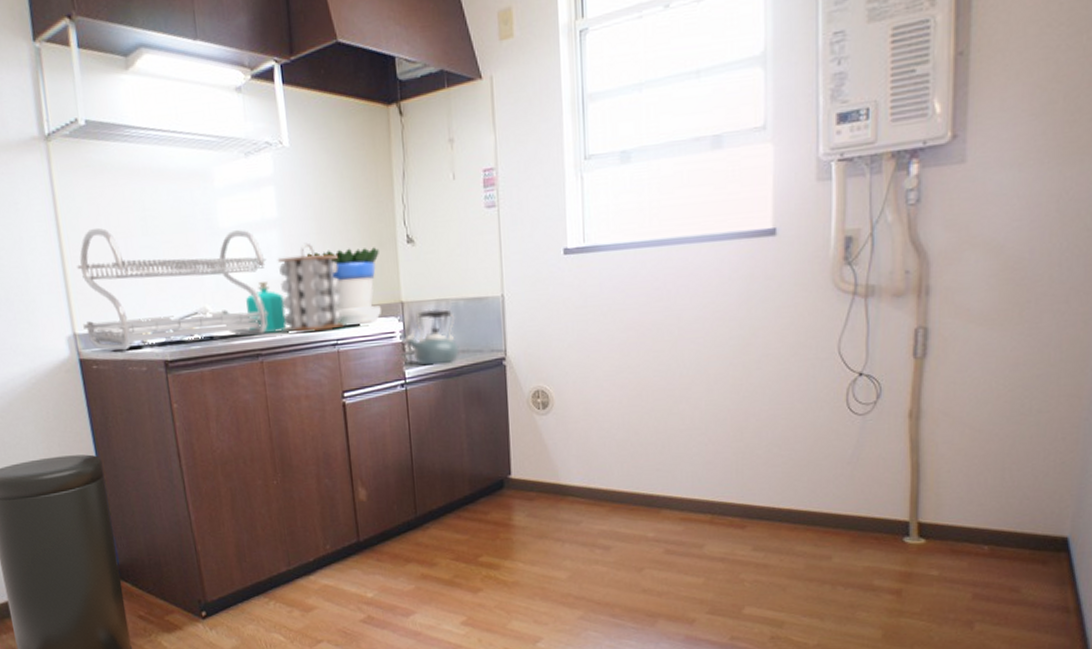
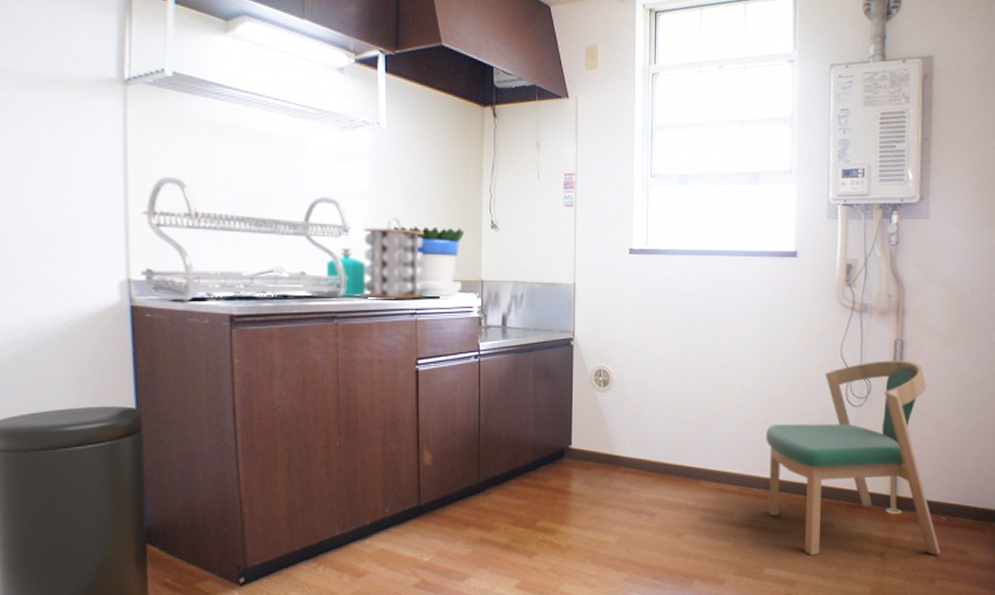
kettle: present [404,309,460,366] -> none [481,289,532,341]
dining chair: none [742,353,982,594] -> present [766,360,941,556]

